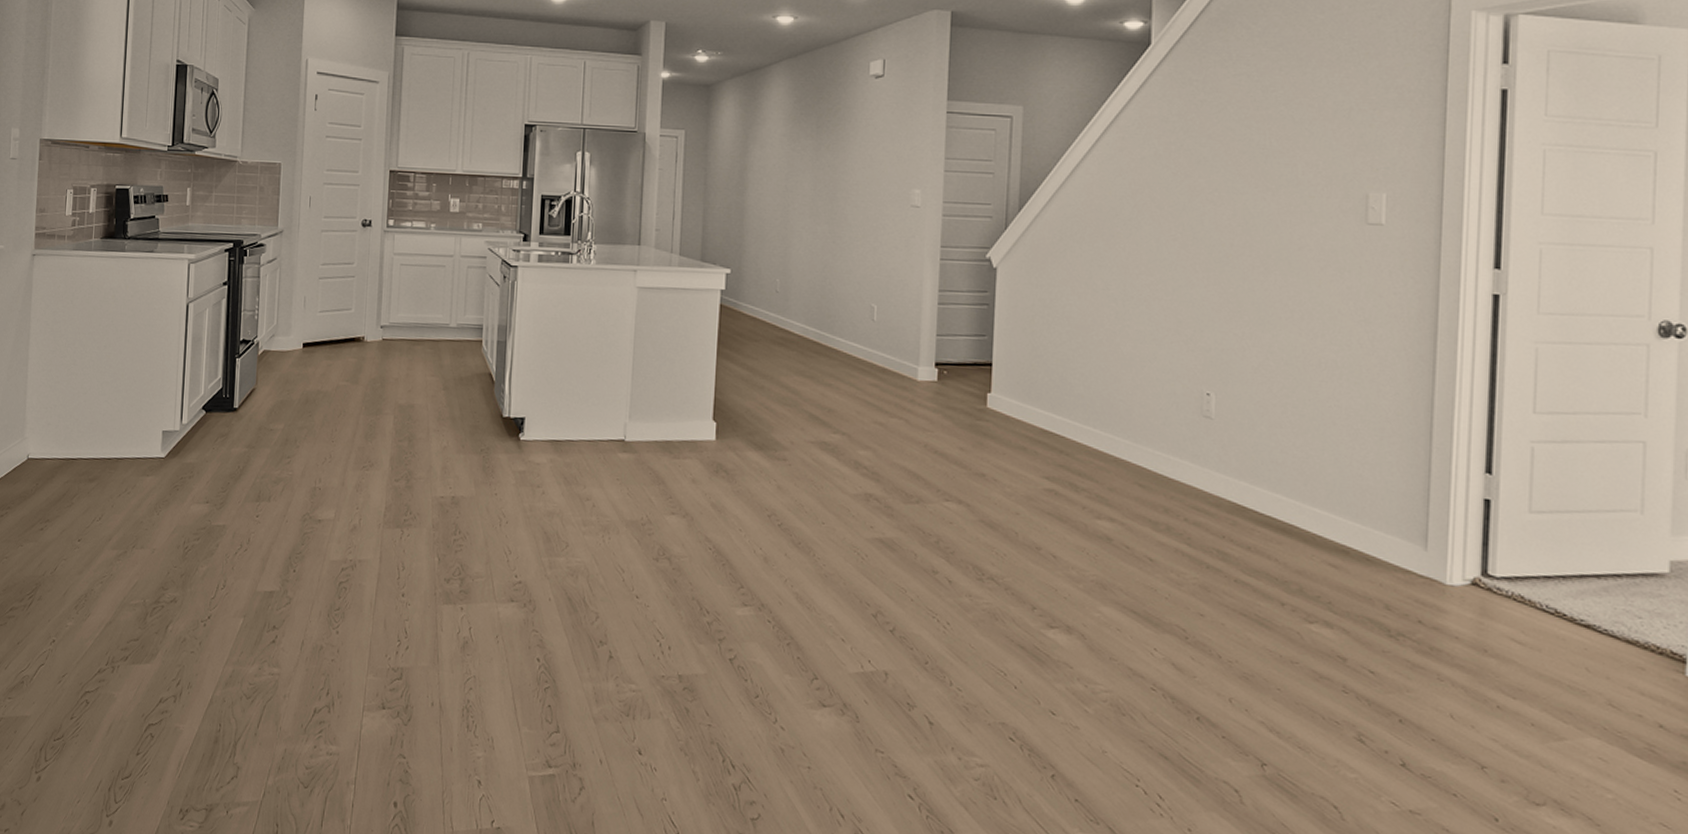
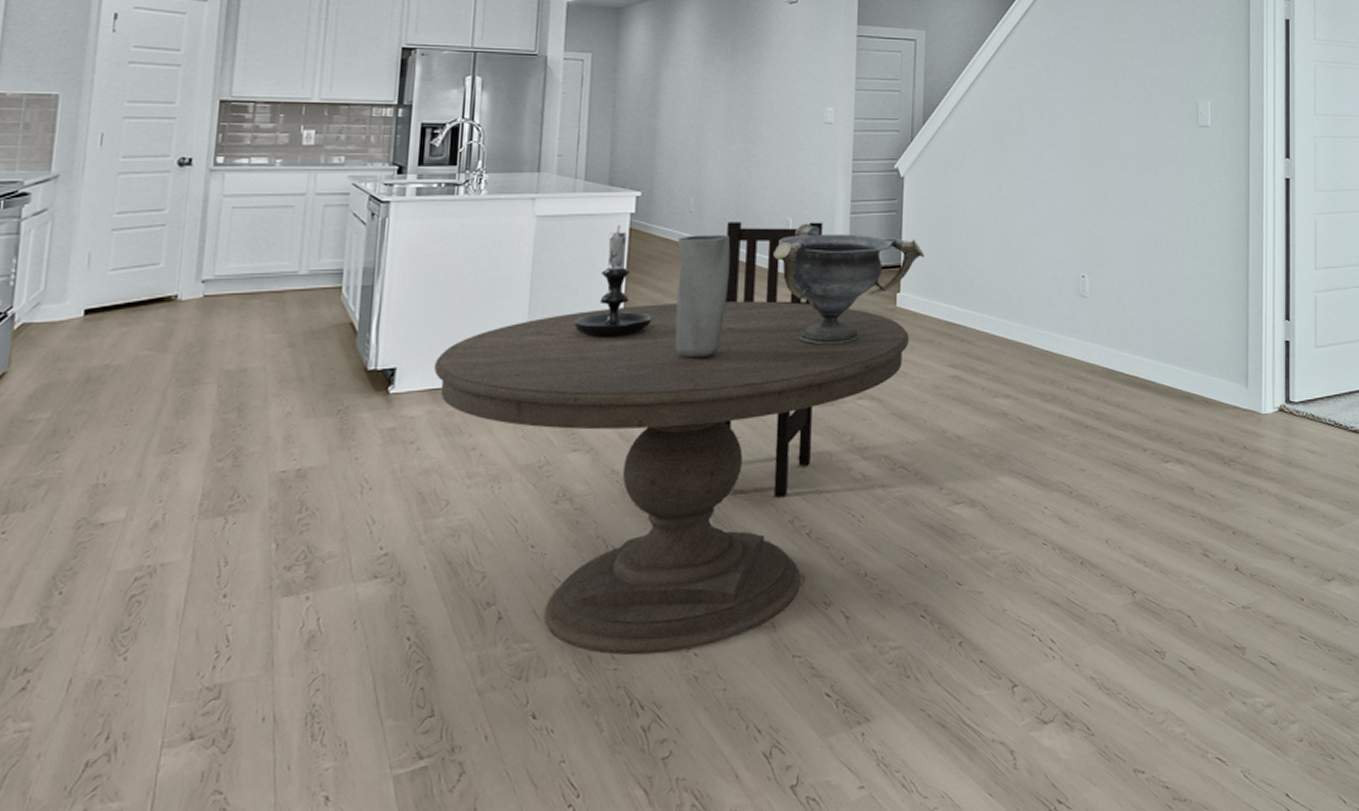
dining table: none [554,381,1001,722] -> present [433,301,910,656]
candle holder: none [671,300,742,410] -> present [574,225,653,337]
vase: none [762,315,816,440] -> present [674,235,731,359]
dining chair: none [809,304,909,590] -> present [724,222,823,498]
decorative bowl: none [858,311,1019,441] -> present [773,223,924,345]

